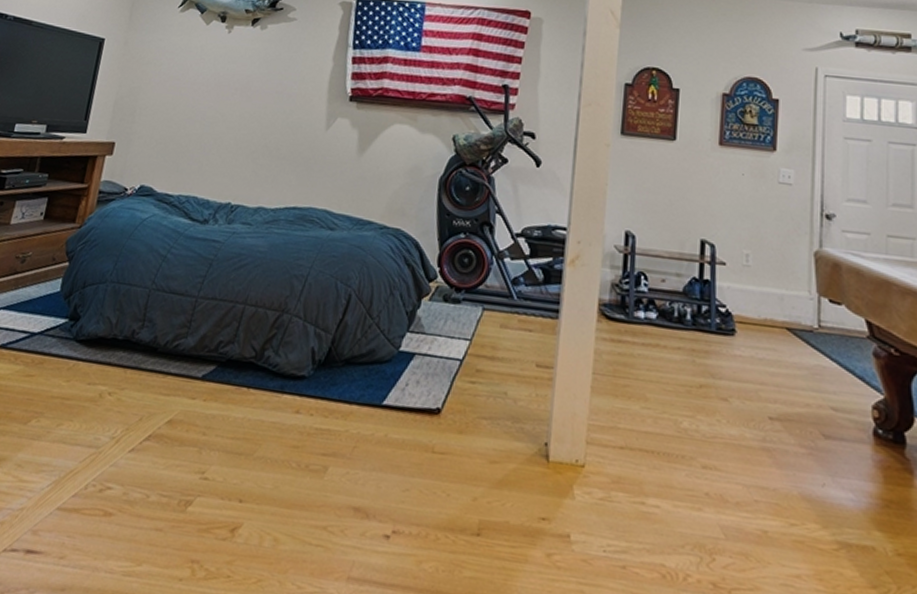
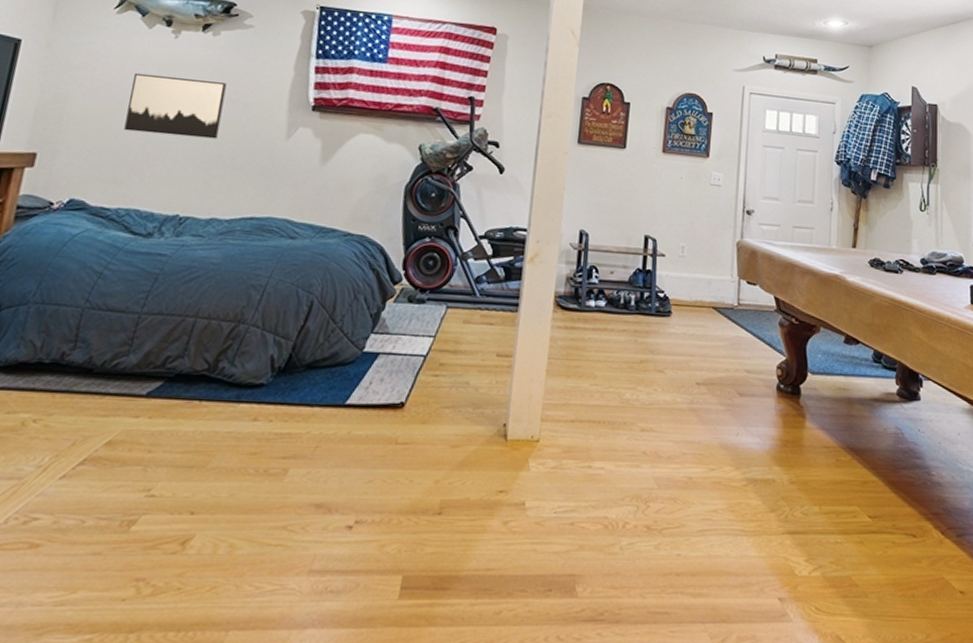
wall art: none [185,66,273,130] -> present [124,72,227,139]

